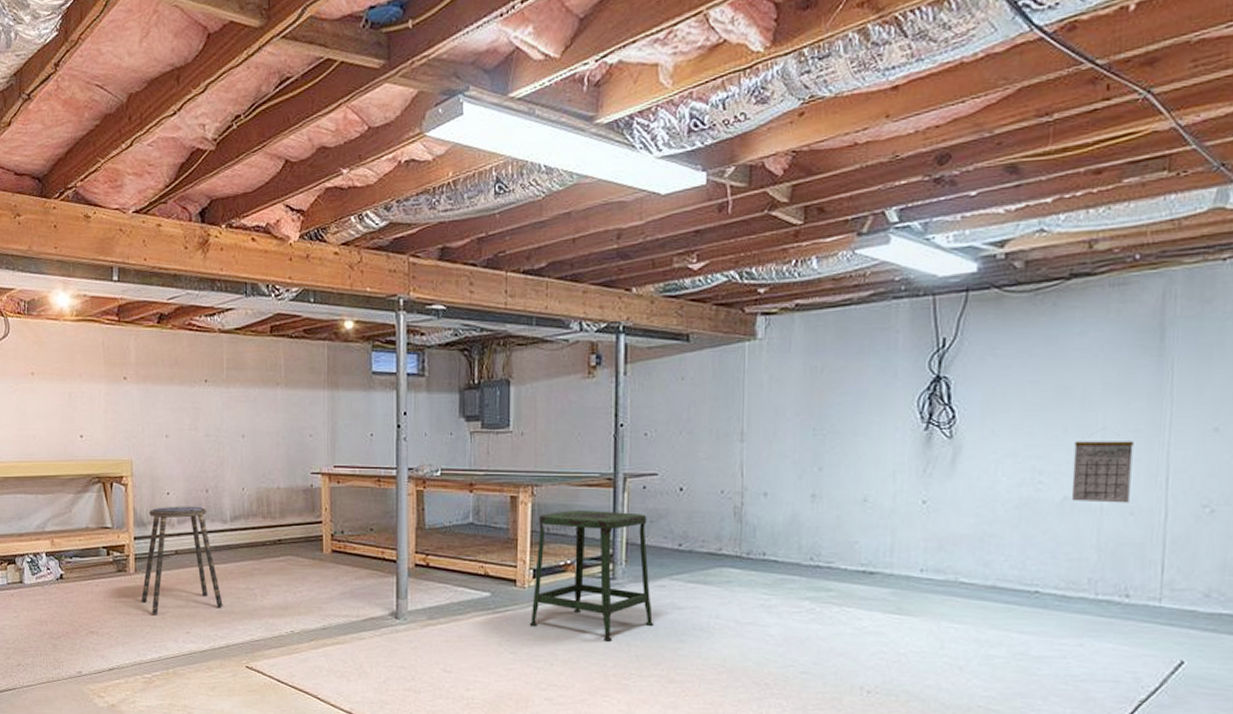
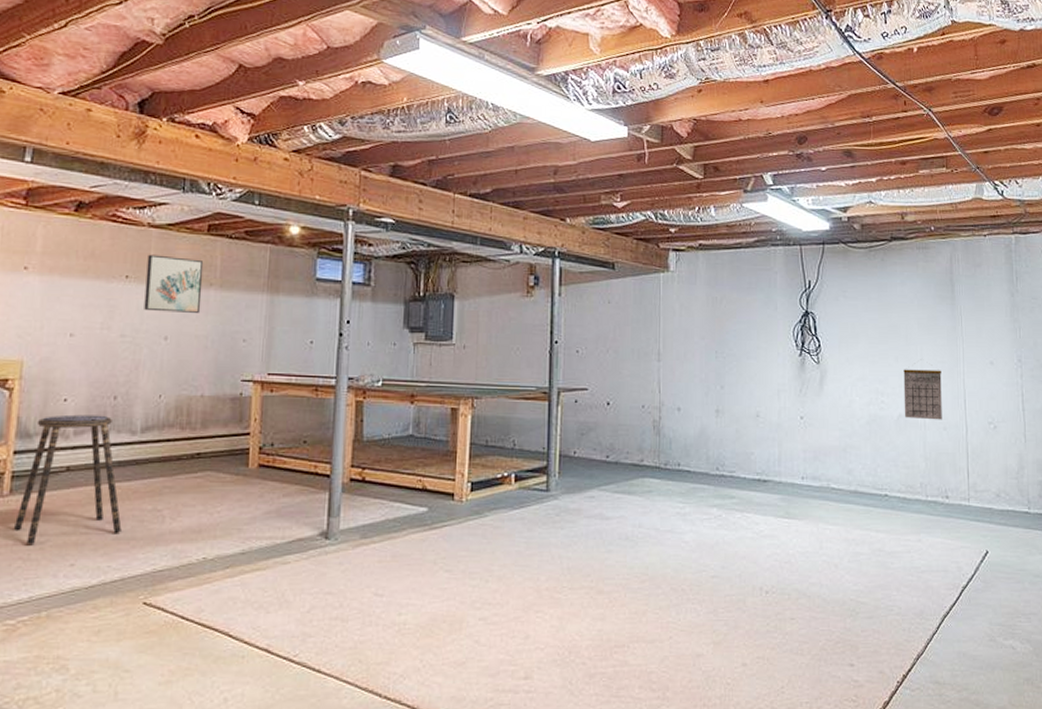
wall art: none [221,358,271,412] -> present [144,254,204,313]
stool: present [529,510,654,641] -> none [465,423,584,554]

